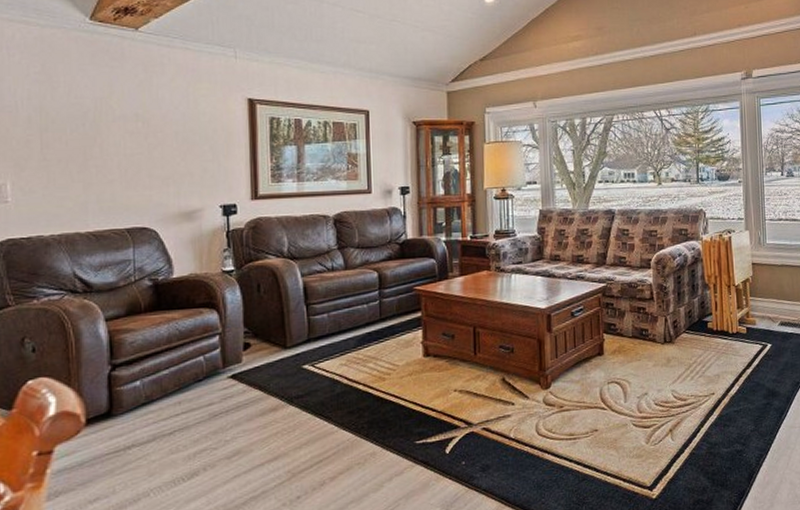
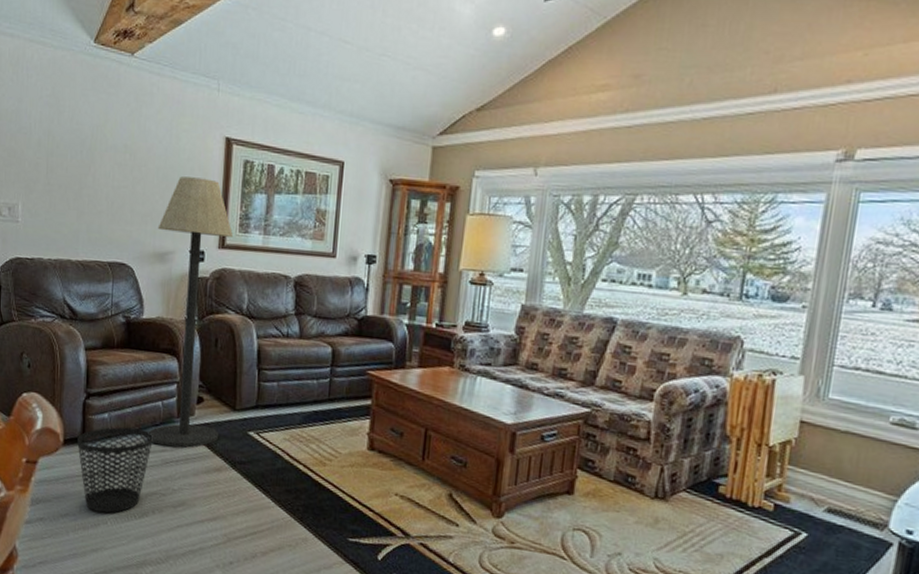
wastebasket: none [104,388,198,487] -> present [77,427,154,513]
floor lamp: none [181,137,272,400] -> present [149,176,234,448]

